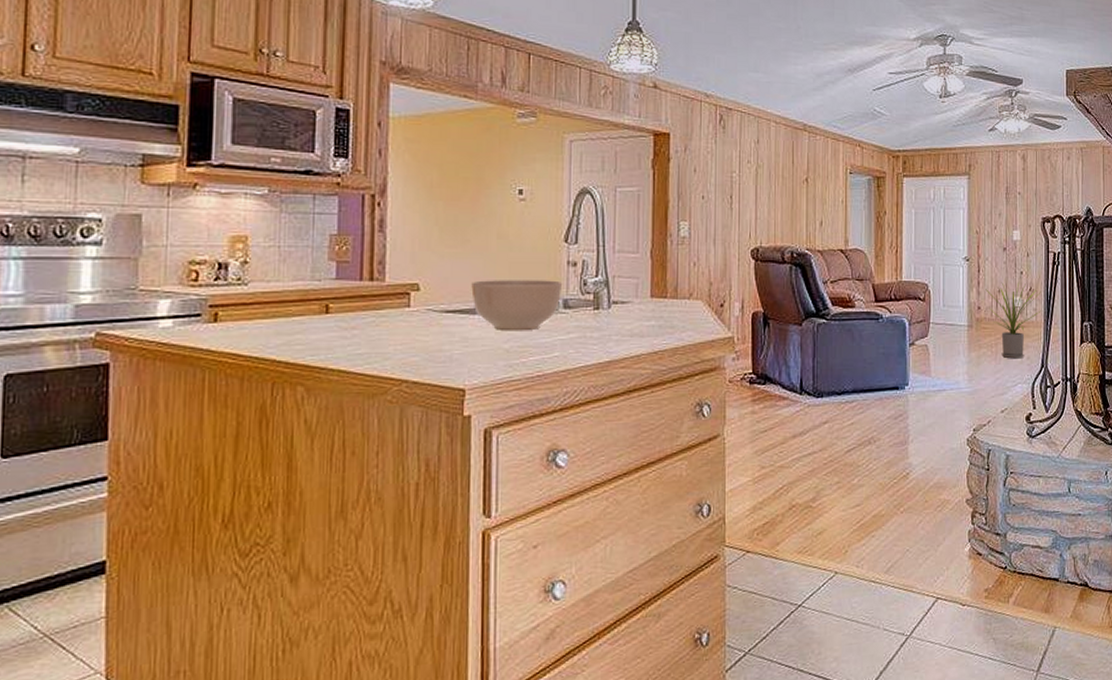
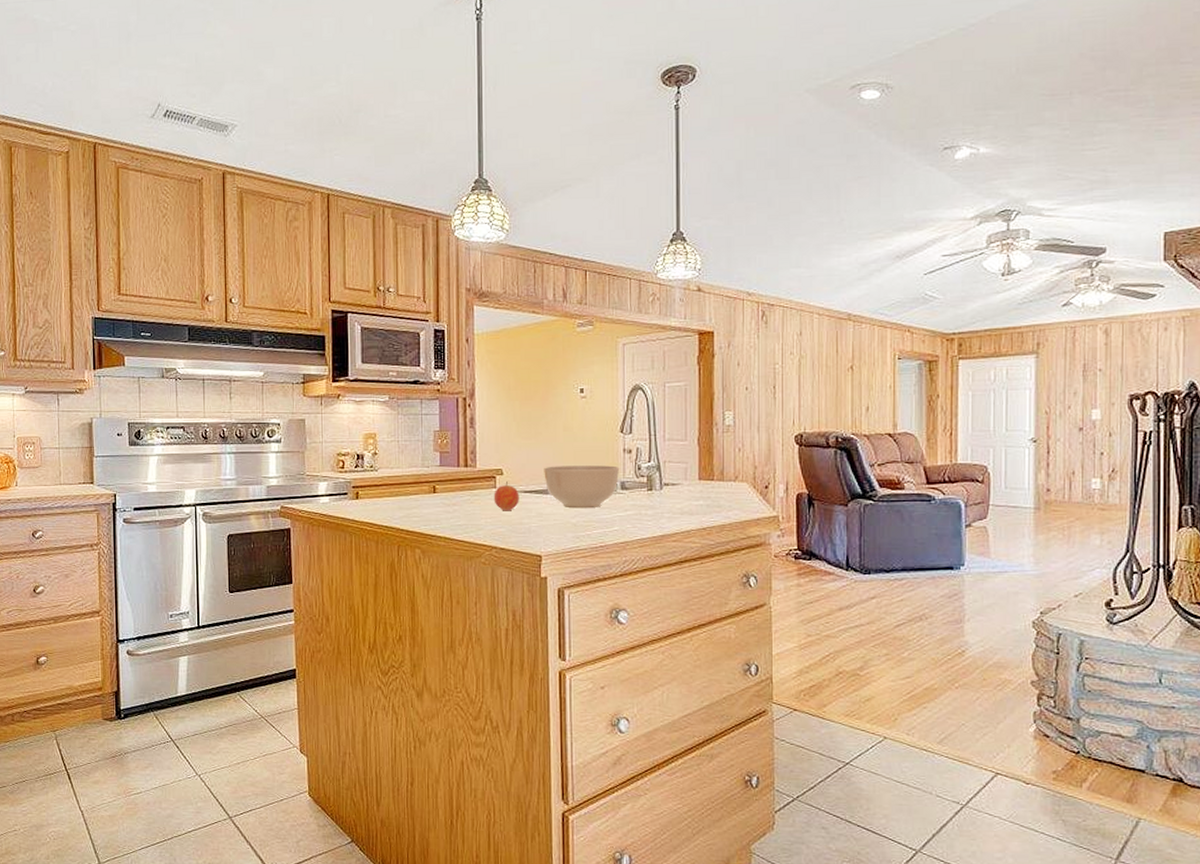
fruit: none [406,299,440,336] -> present [493,482,519,511]
house plant: present [985,281,1044,359] -> none [1056,462,1130,543]

